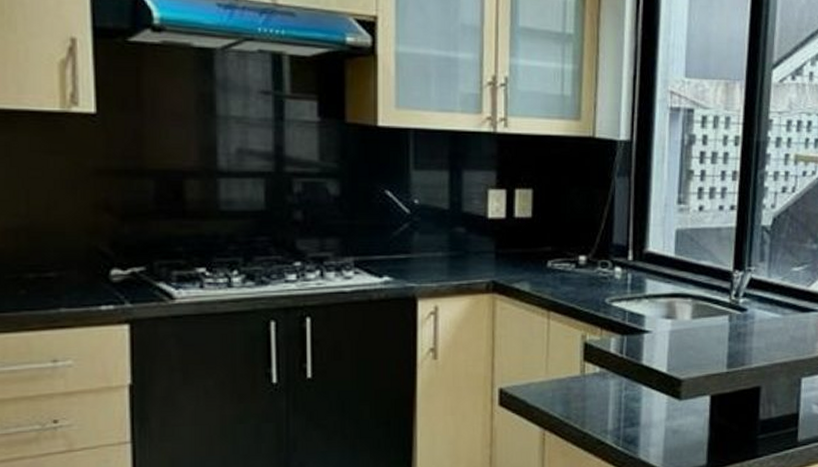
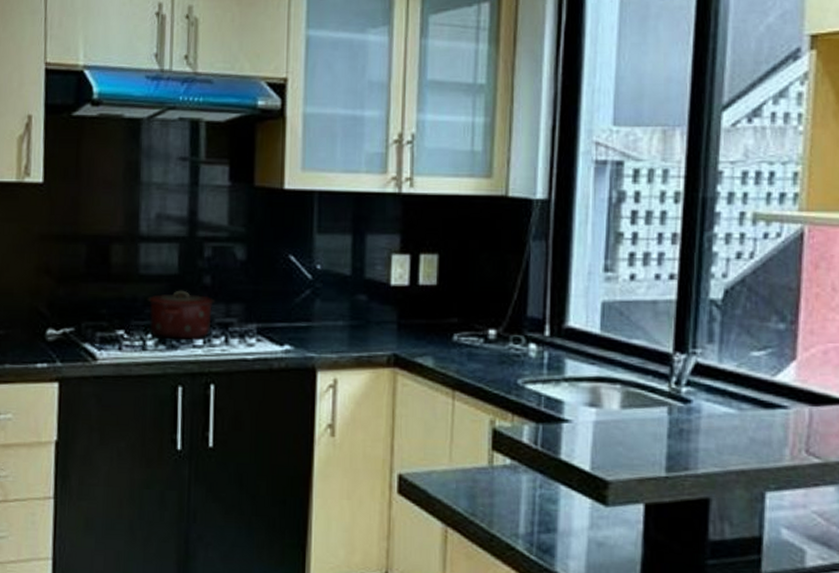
casserole: none [230,226,309,275] -> present [147,290,216,339]

